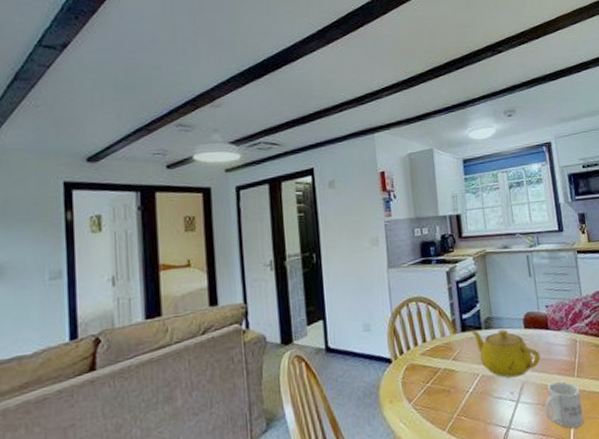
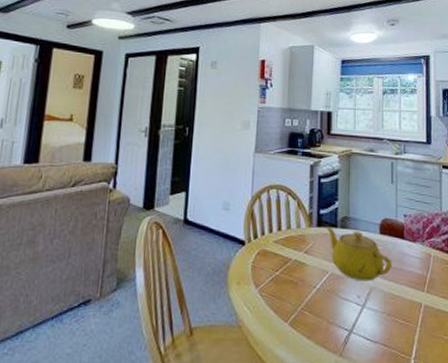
mug: present [544,381,584,429] -> none [390,293,428,345]

